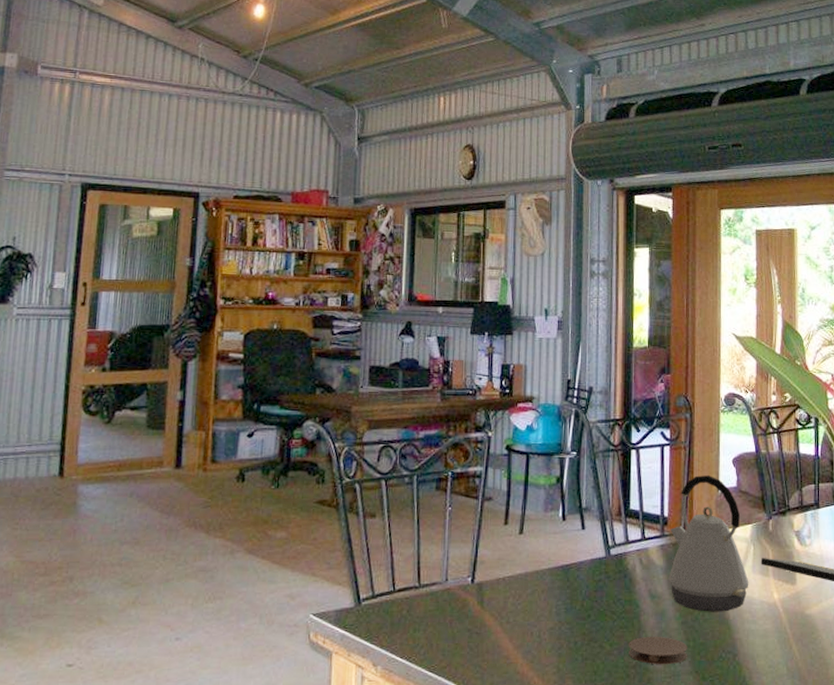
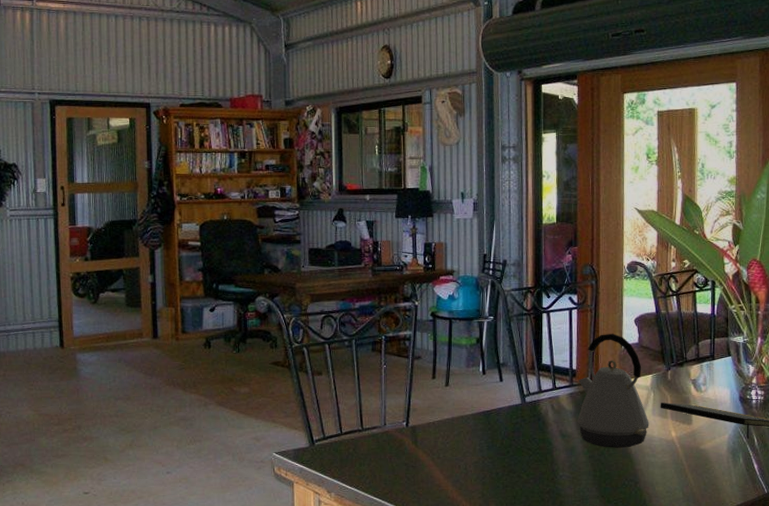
coaster: present [629,636,688,665] -> none [543,467,595,491]

